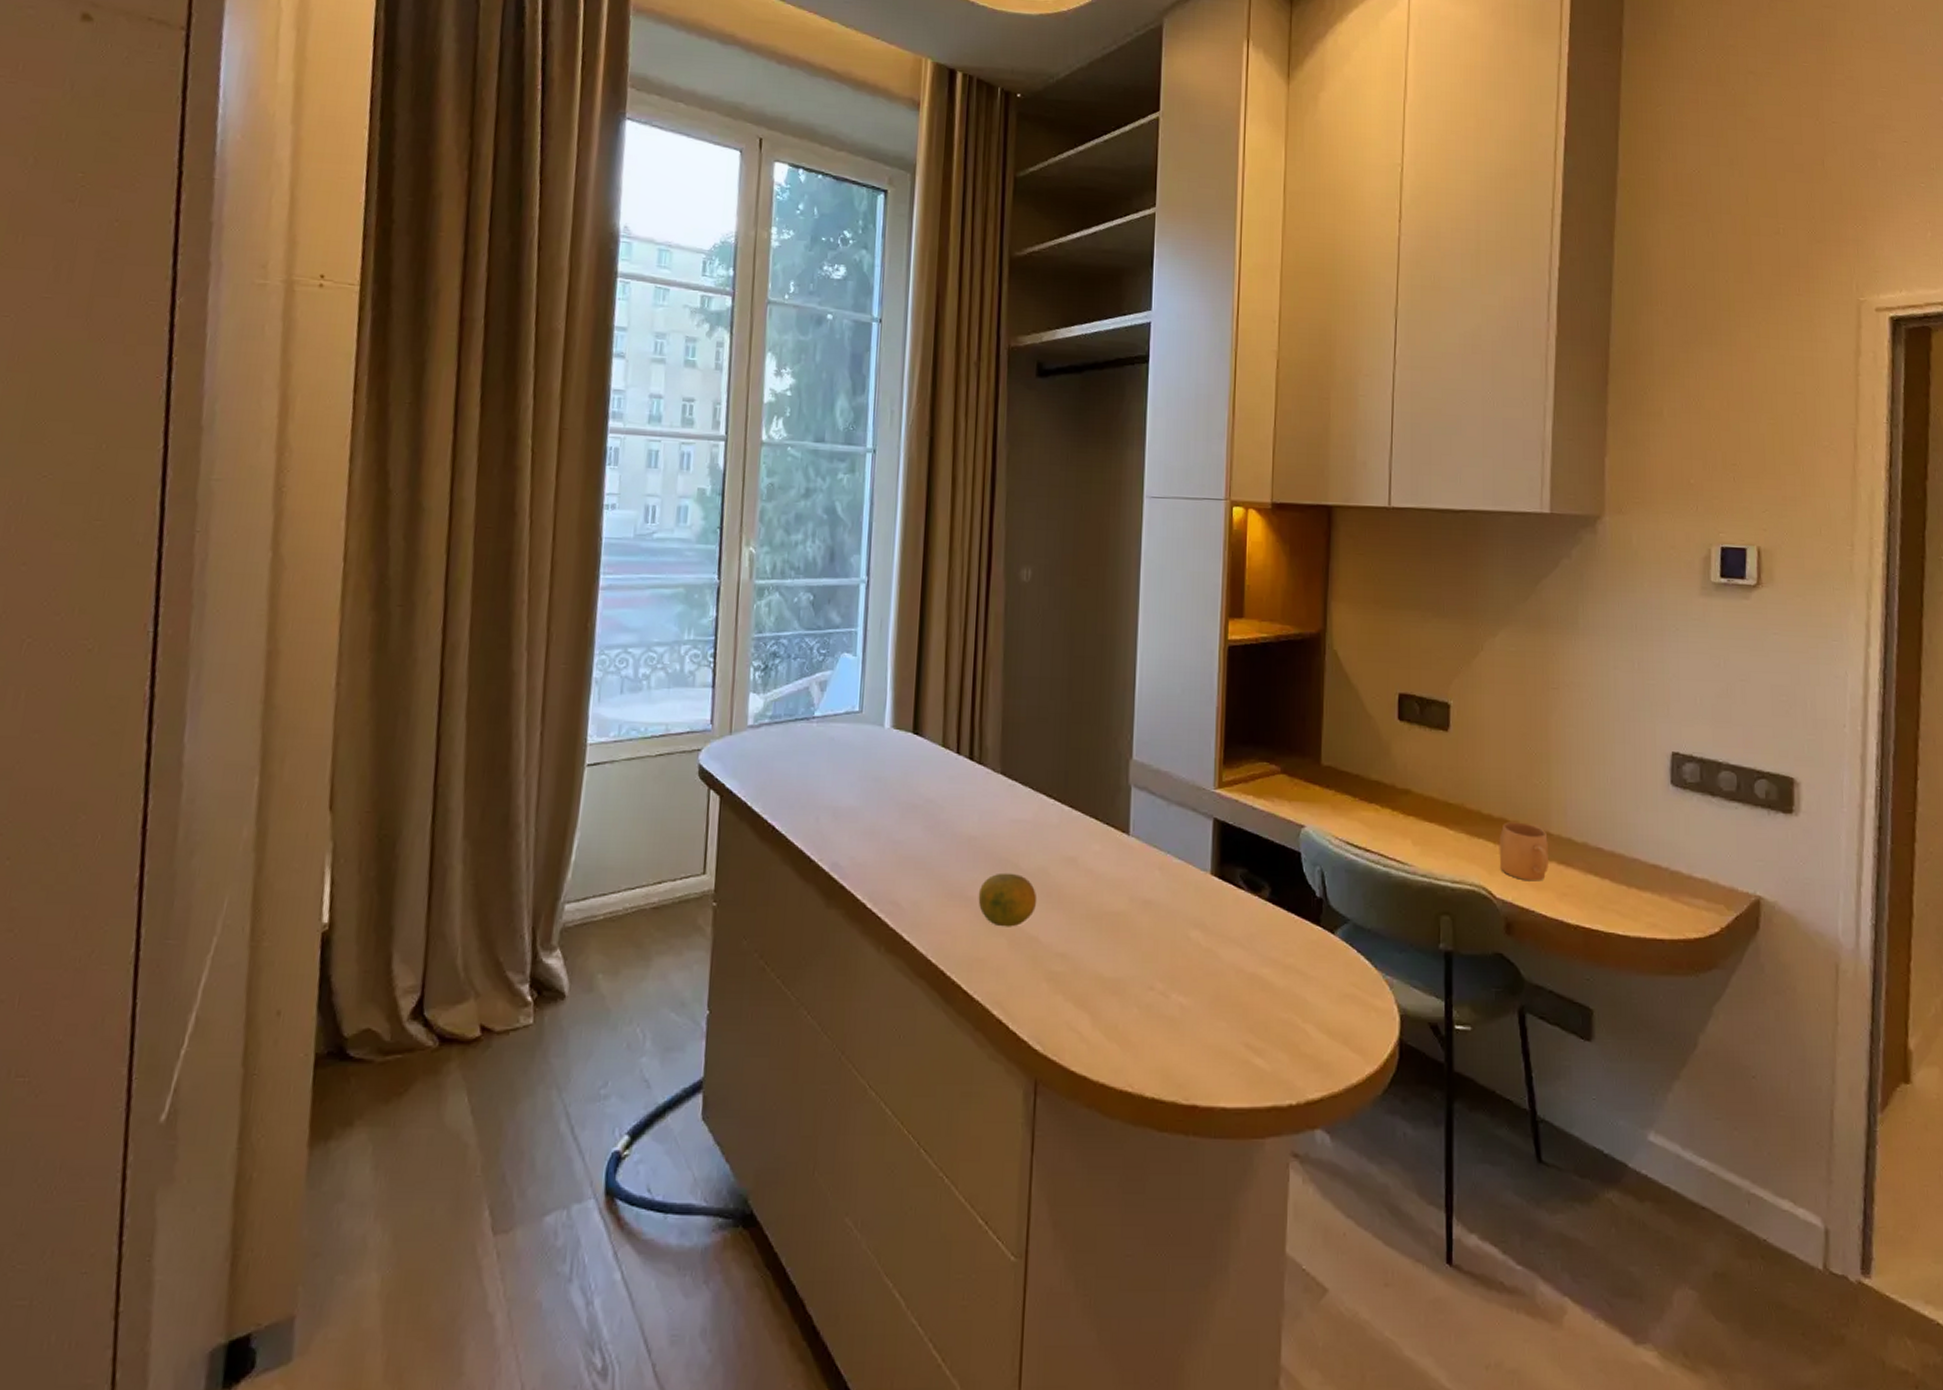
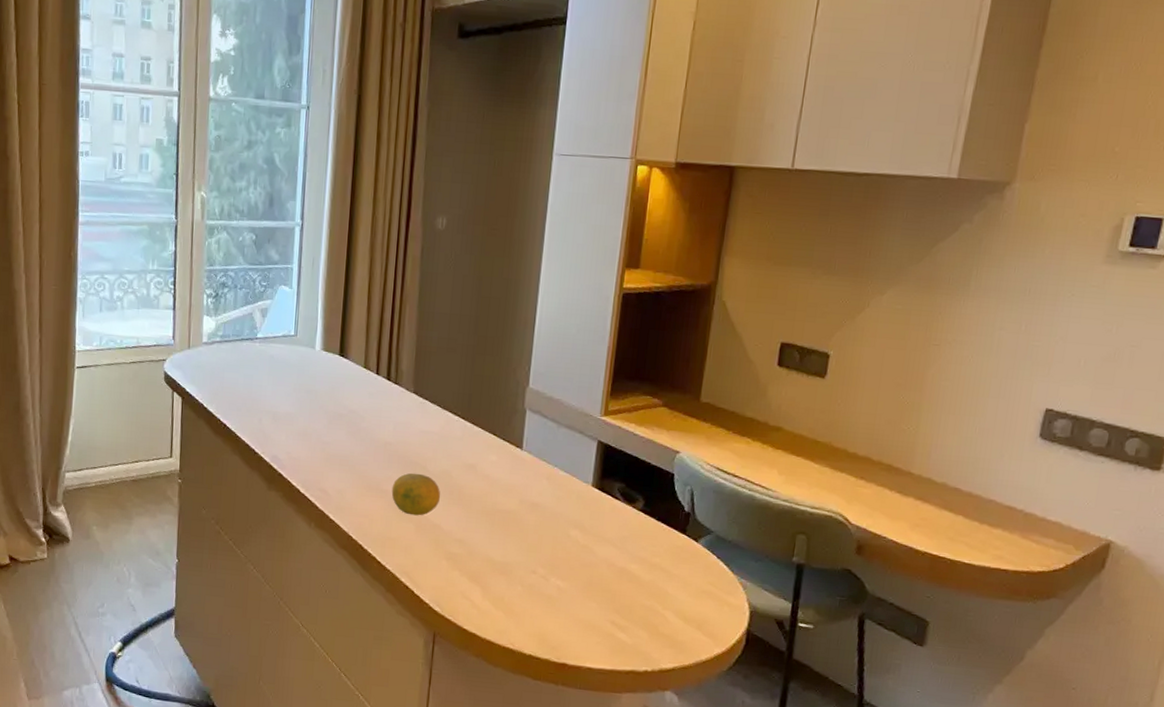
mug: present [1499,822,1550,881] -> none [858,460,909,513]

